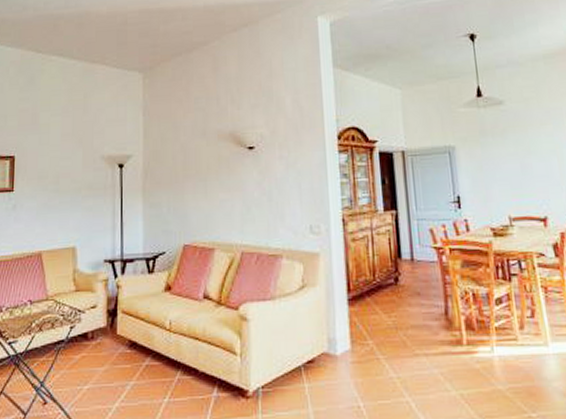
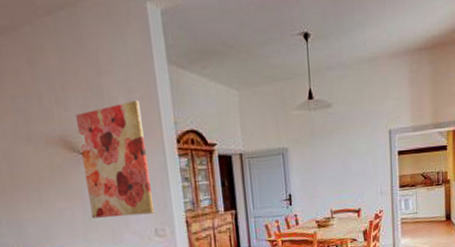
wall art: none [247,100,310,211] -> present [76,101,154,218]

